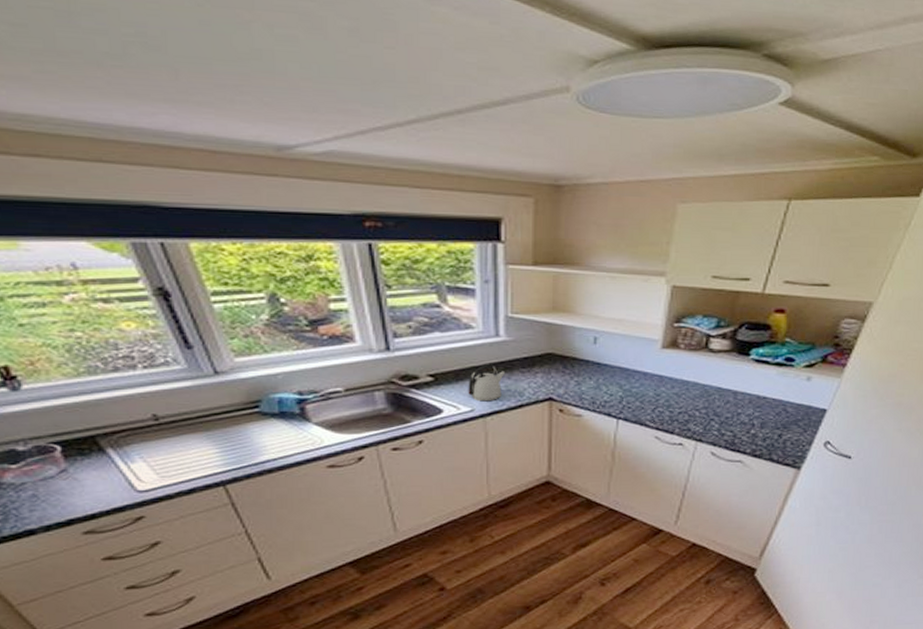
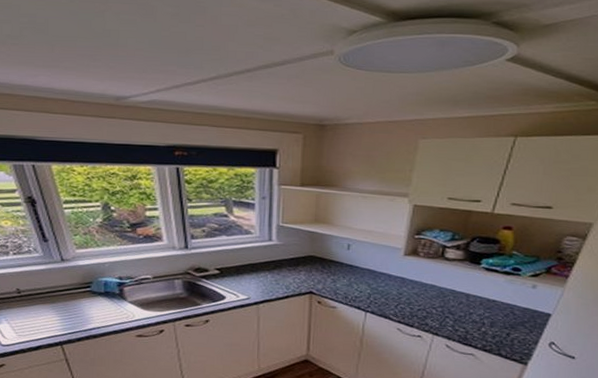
kettle: present [468,363,506,402] -> none [245,261,276,292]

